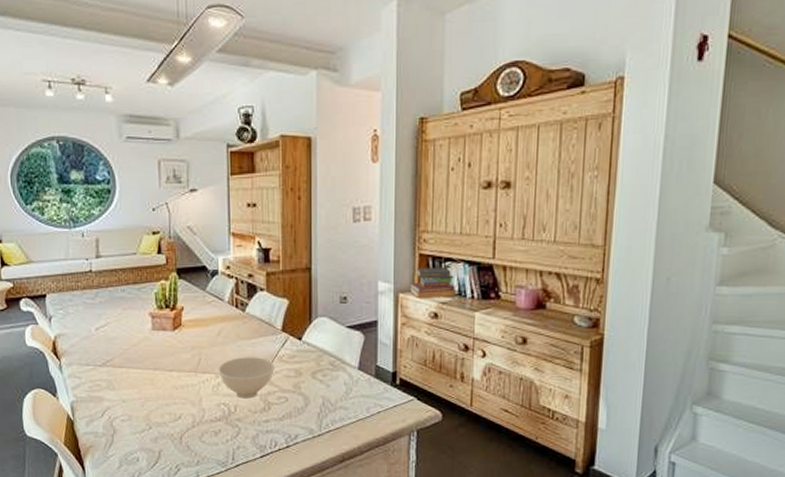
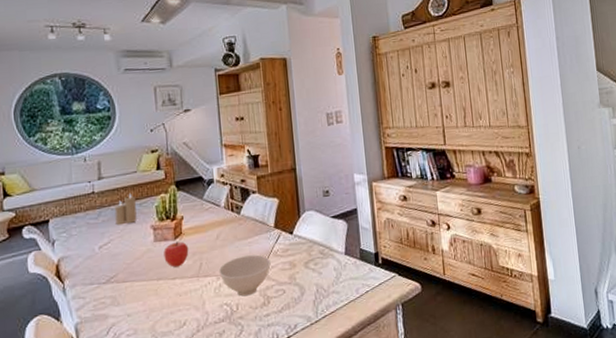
candle: none [112,275,135,307] -> present [114,193,137,224]
fruit: none [161,332,188,359] -> present [164,241,189,268]
books: present [409,268,455,299] -> none [380,156,419,186]

